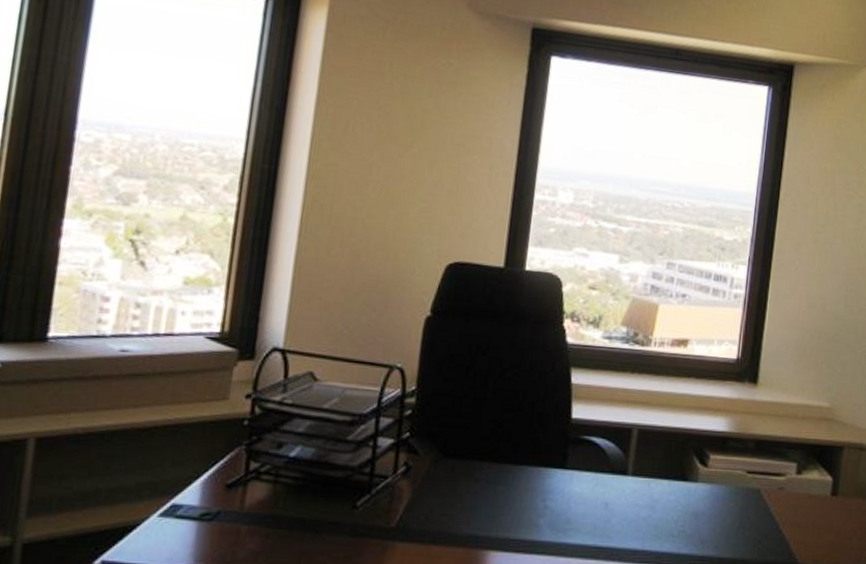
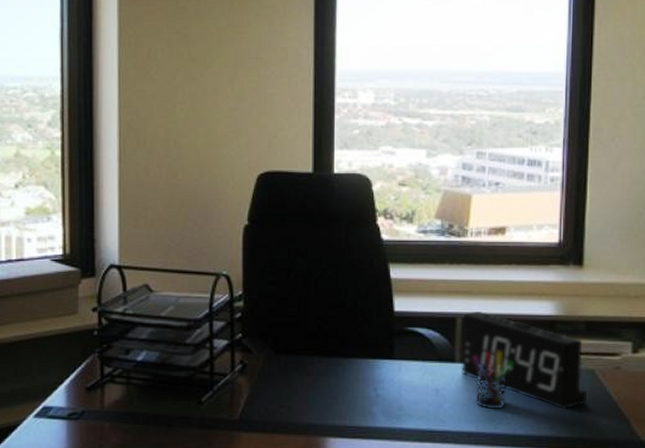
alarm clock: none [633,422,751,529] -> present [462,310,587,409]
pen holder: none [643,465,684,528] -> present [472,351,513,411]

